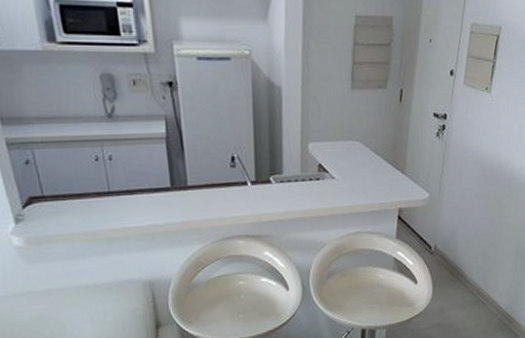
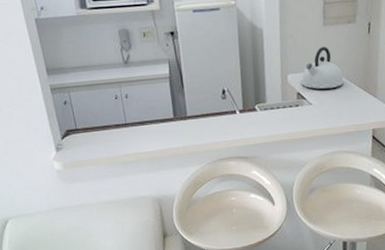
kettle: none [323,112,370,161] -> present [301,46,344,89]

